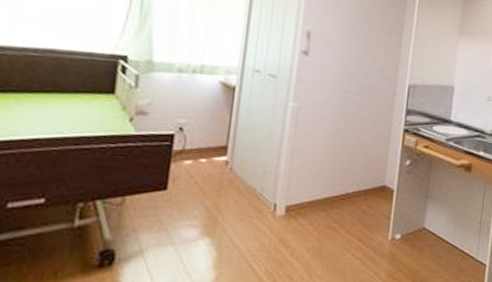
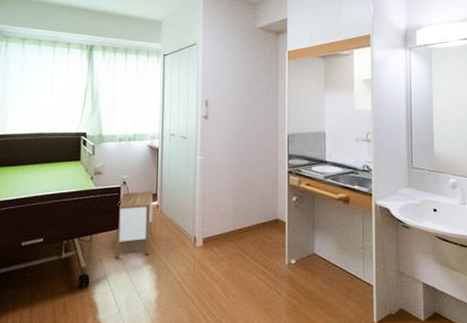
nightstand: none [158,142,222,229] -> present [115,191,153,259]

